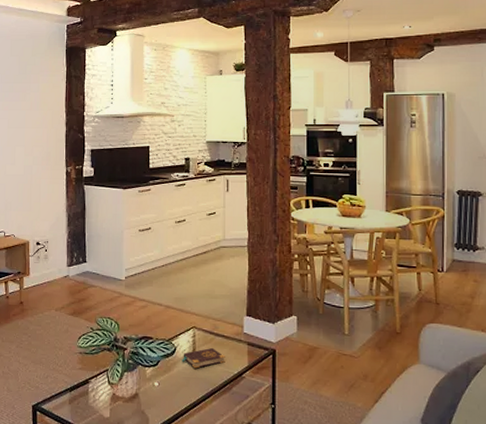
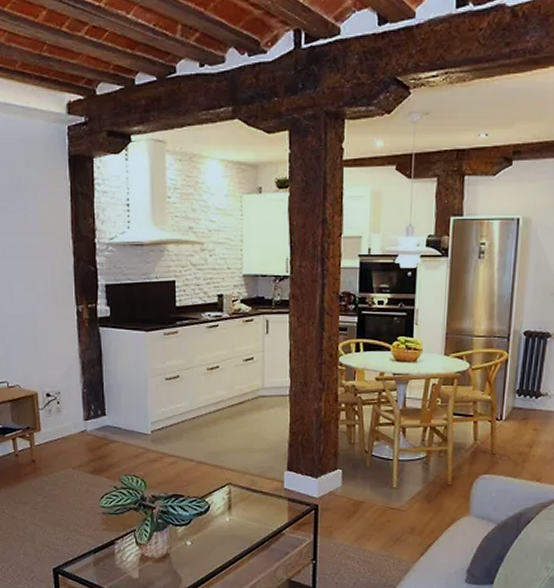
book: present [182,347,225,369] -> none [216,504,264,526]

